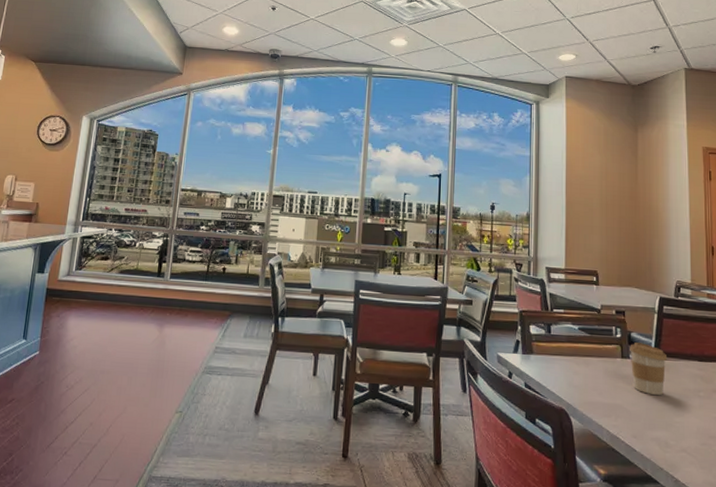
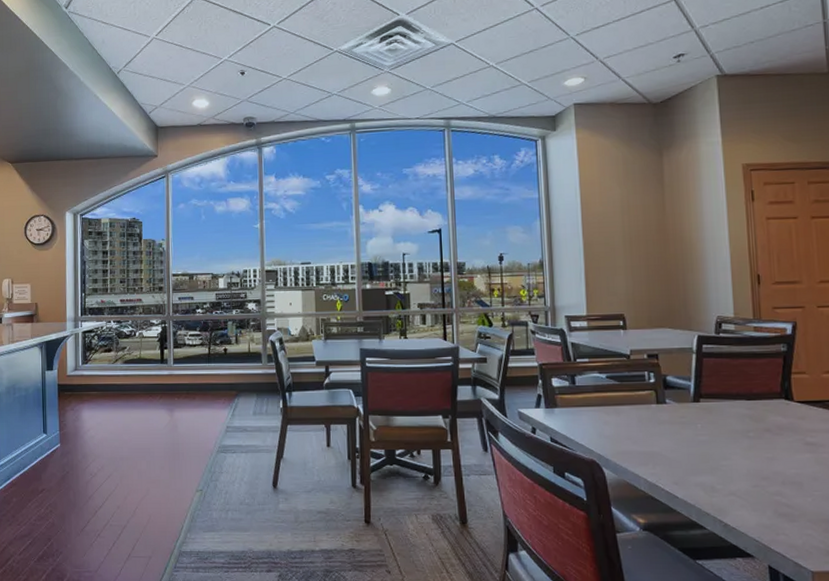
coffee cup: present [630,342,668,396] -> none [665,386,710,440]

